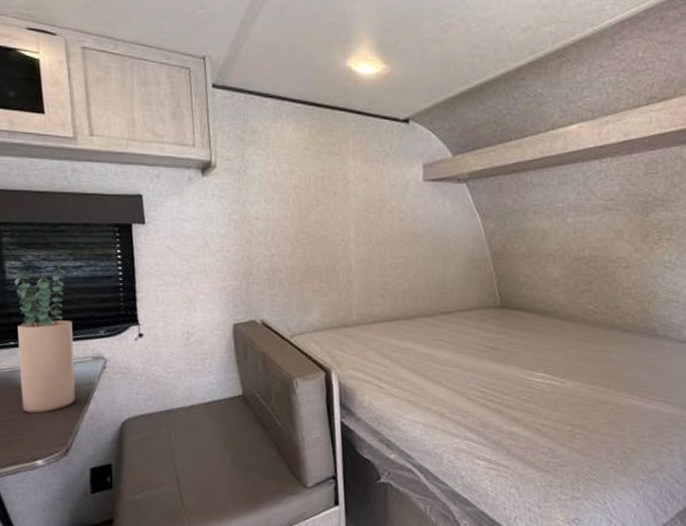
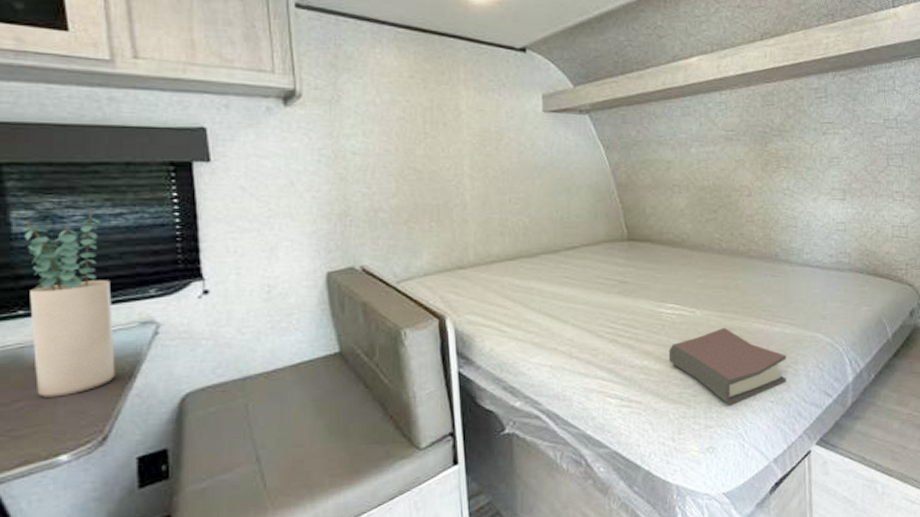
hardback book: none [537,400,661,479] -> present [668,327,787,405]

